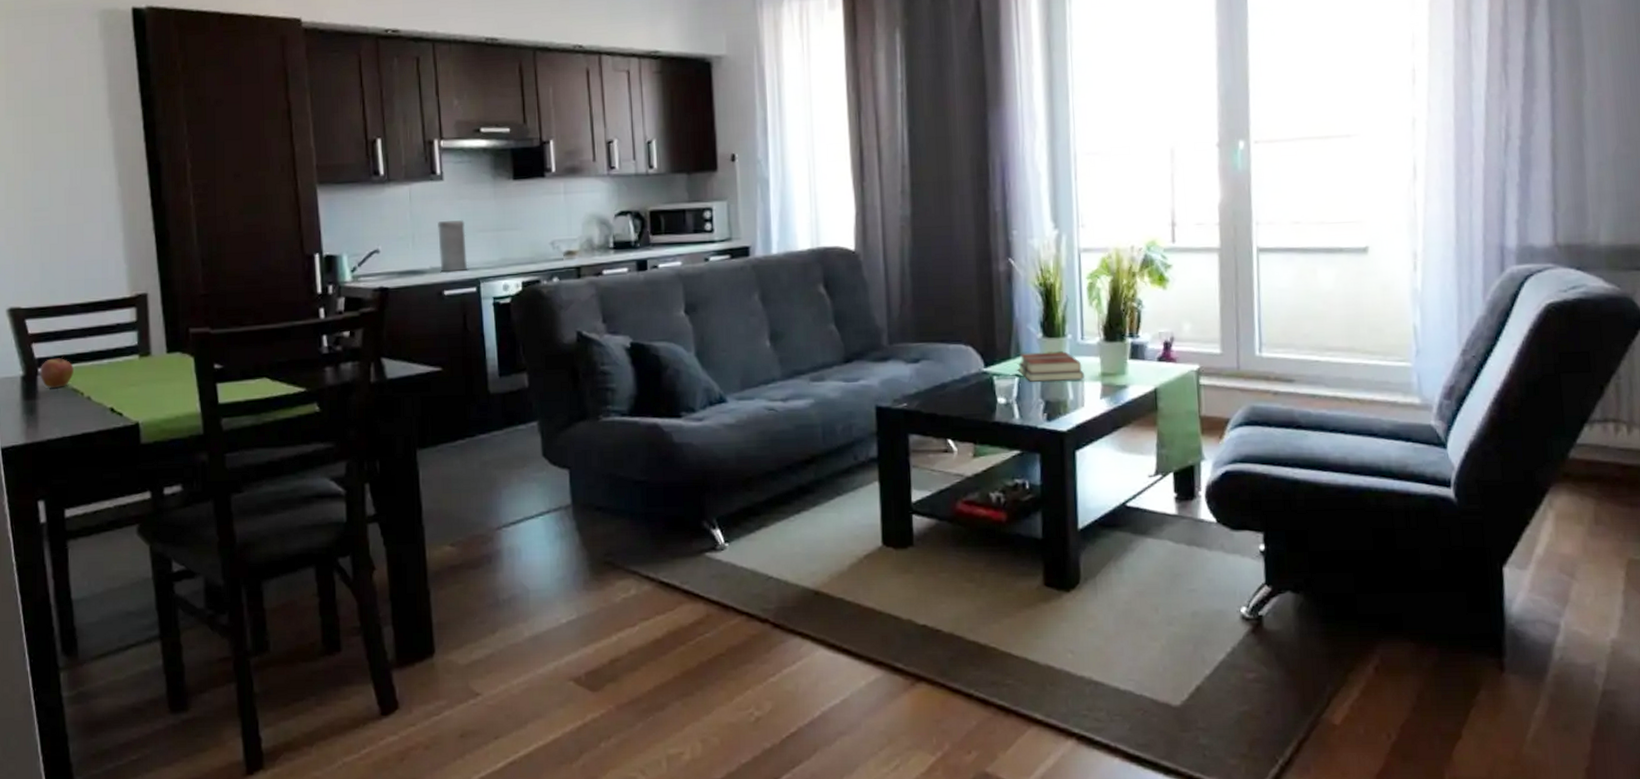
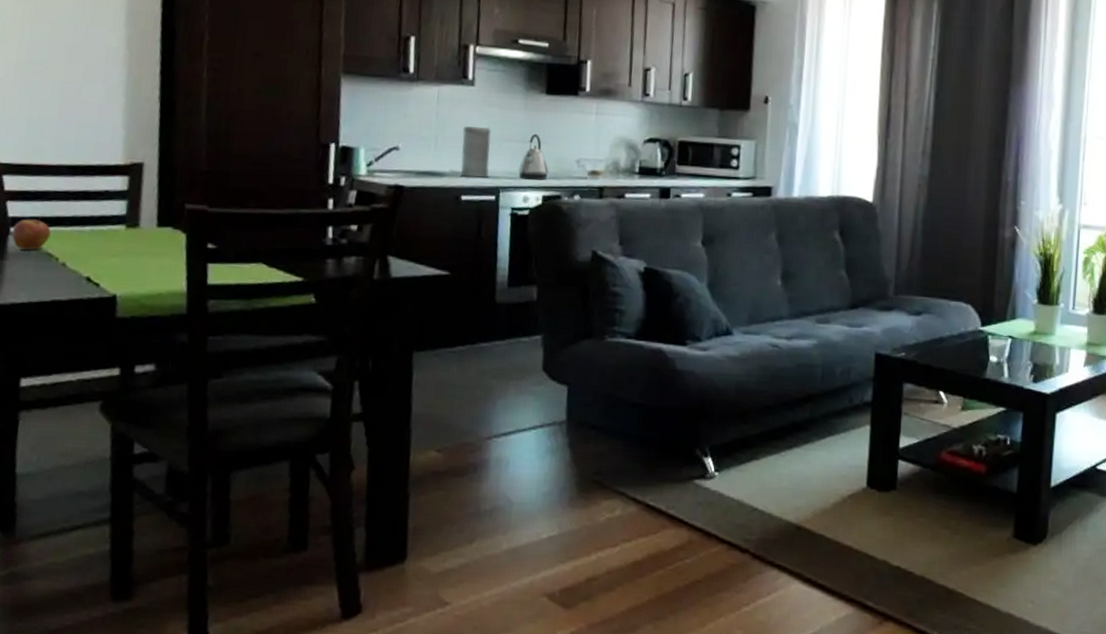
kettle: none [495,220,525,268] -> present [518,133,549,180]
books: present [1017,351,1085,382] -> none [1011,316,1072,347]

